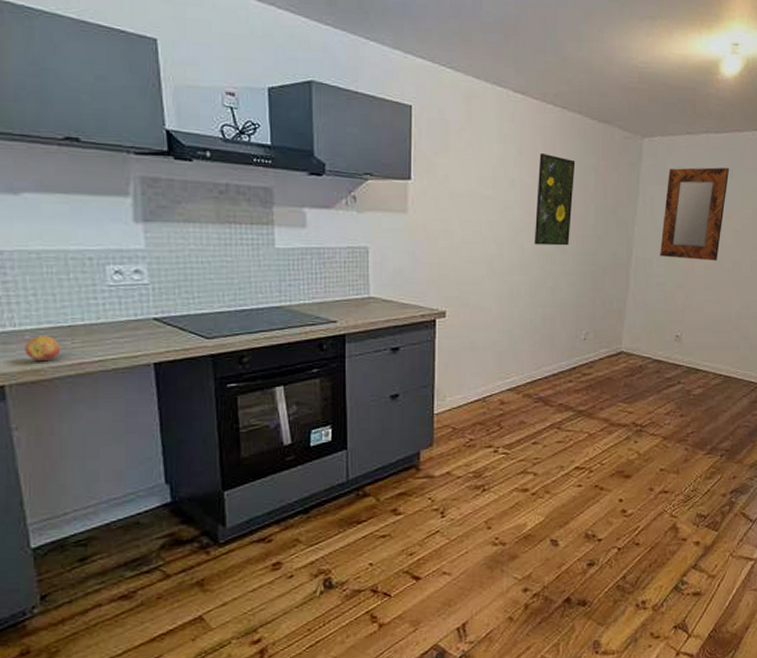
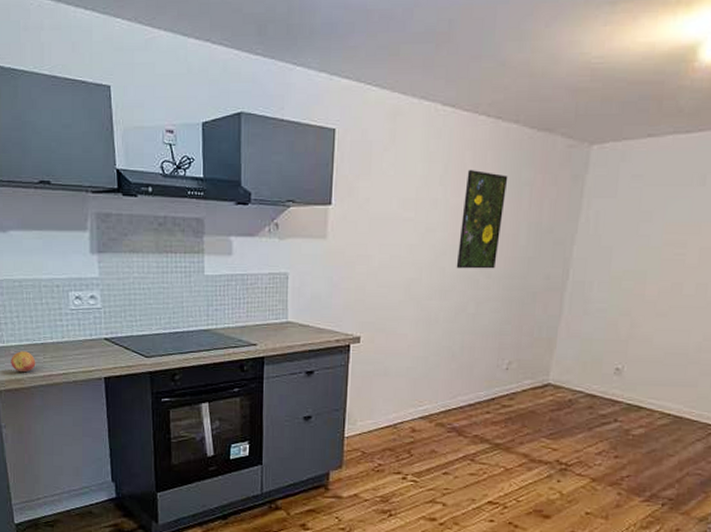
home mirror: present [660,167,729,261] -> none [602,174,700,284]

